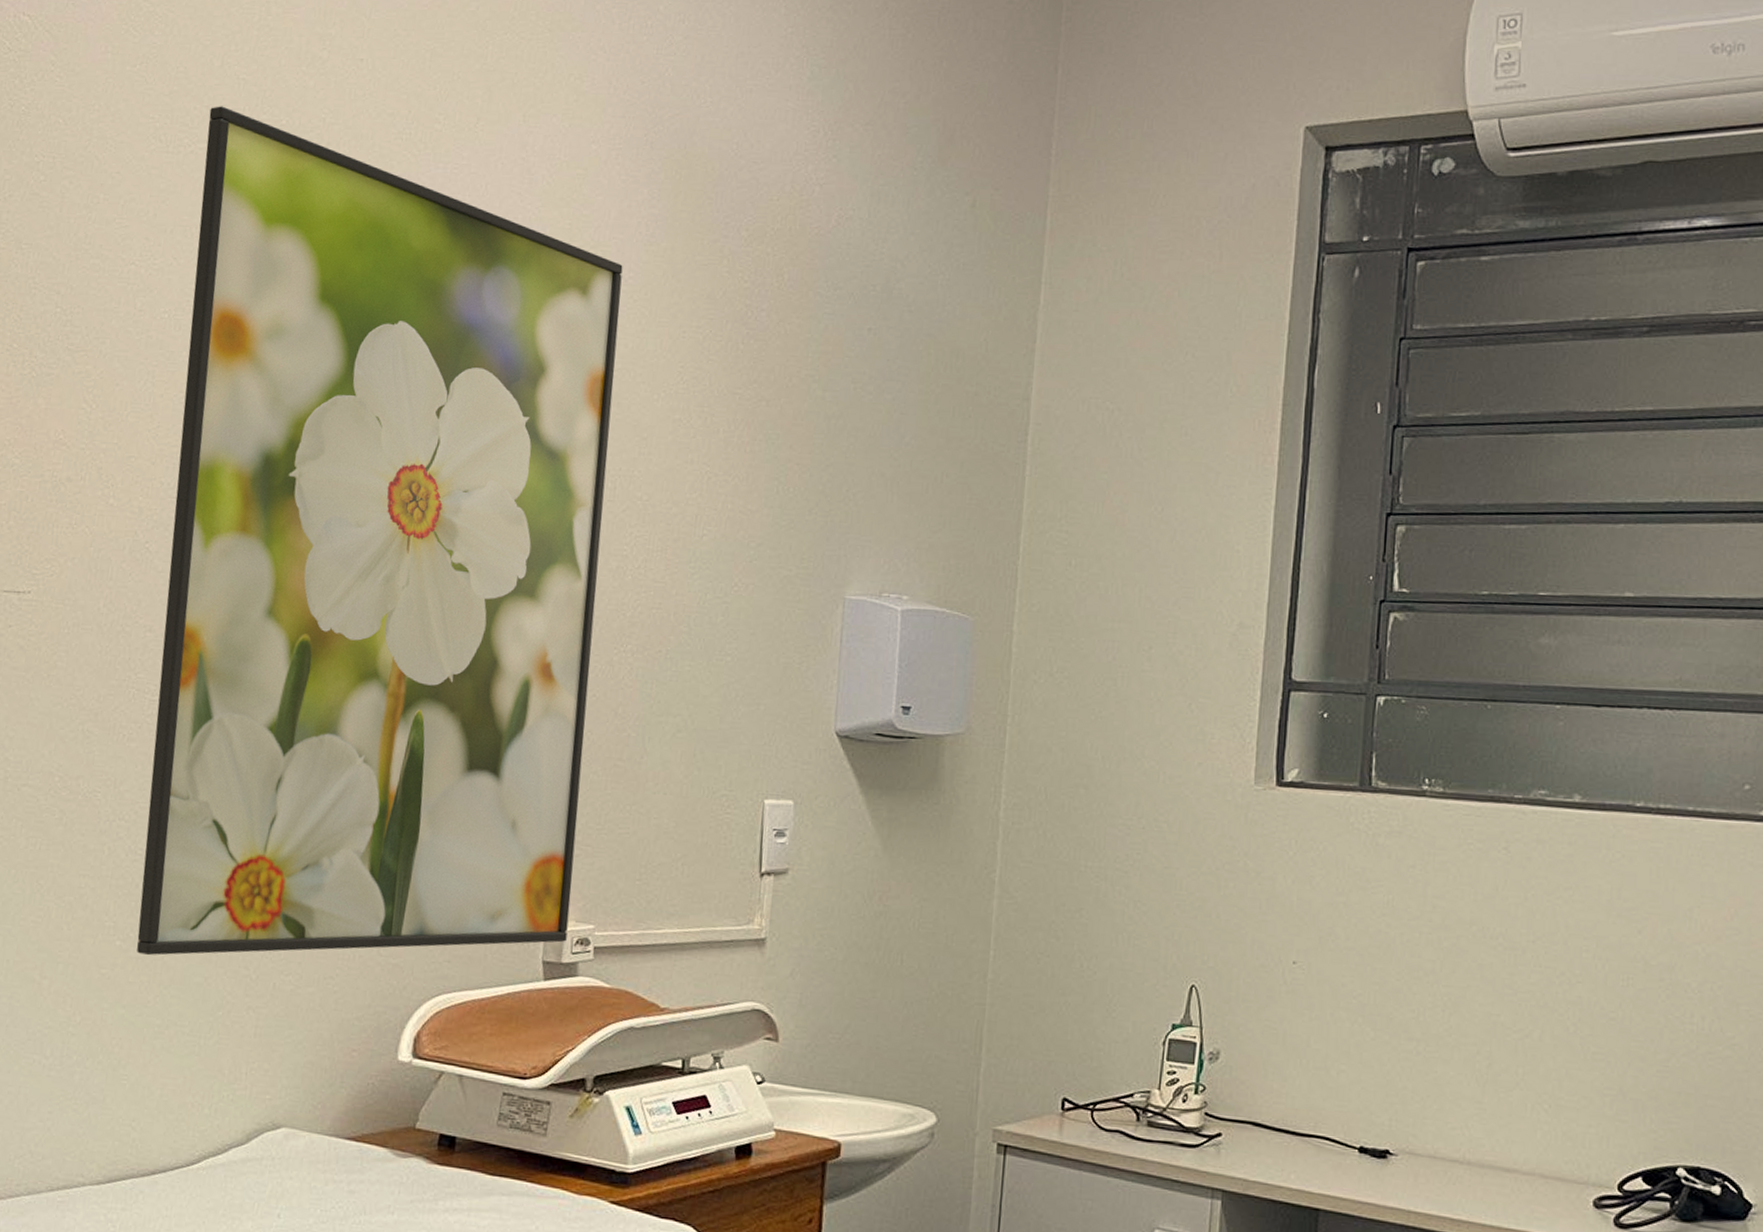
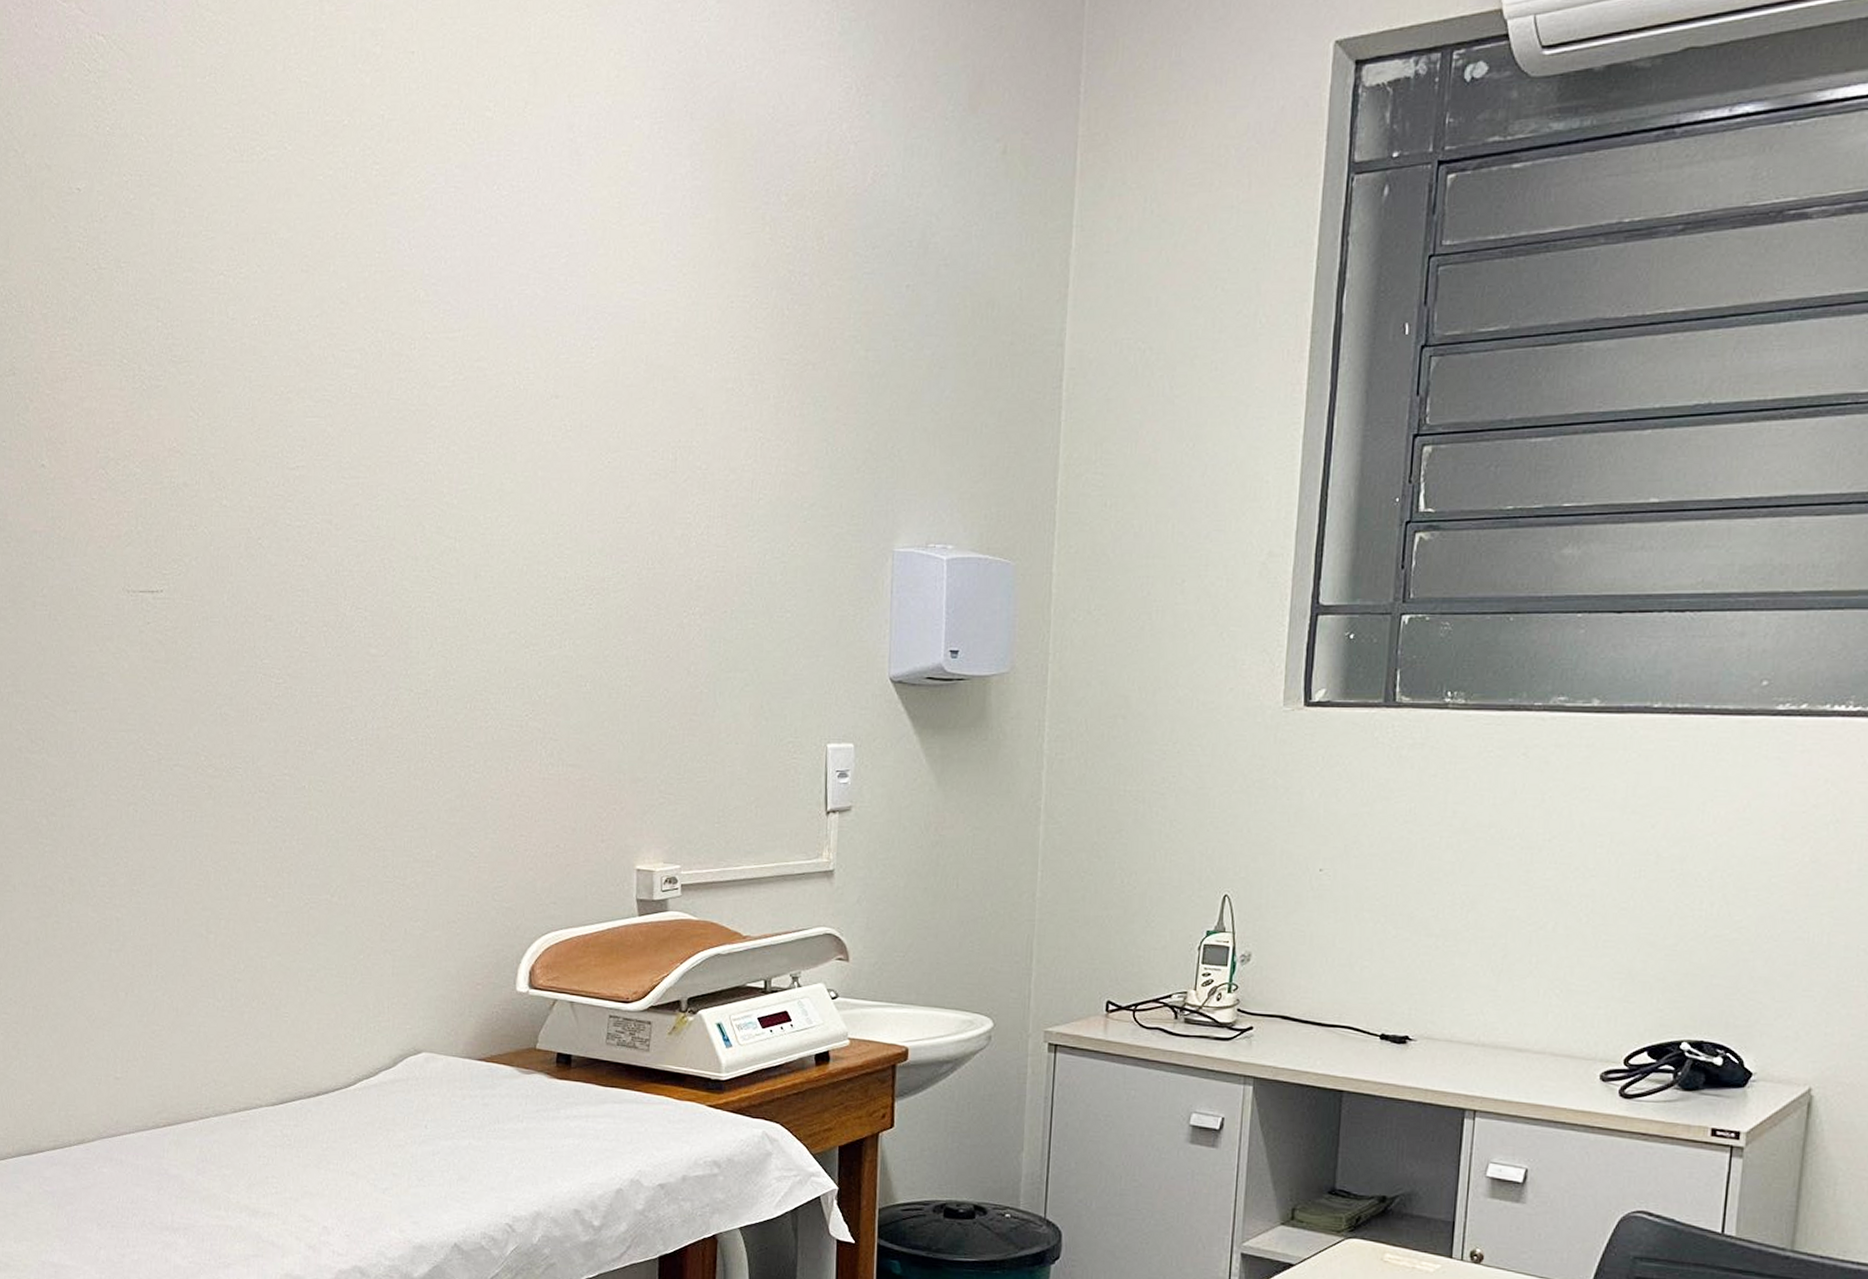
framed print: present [136,106,623,956] -> none [276,111,671,910]

